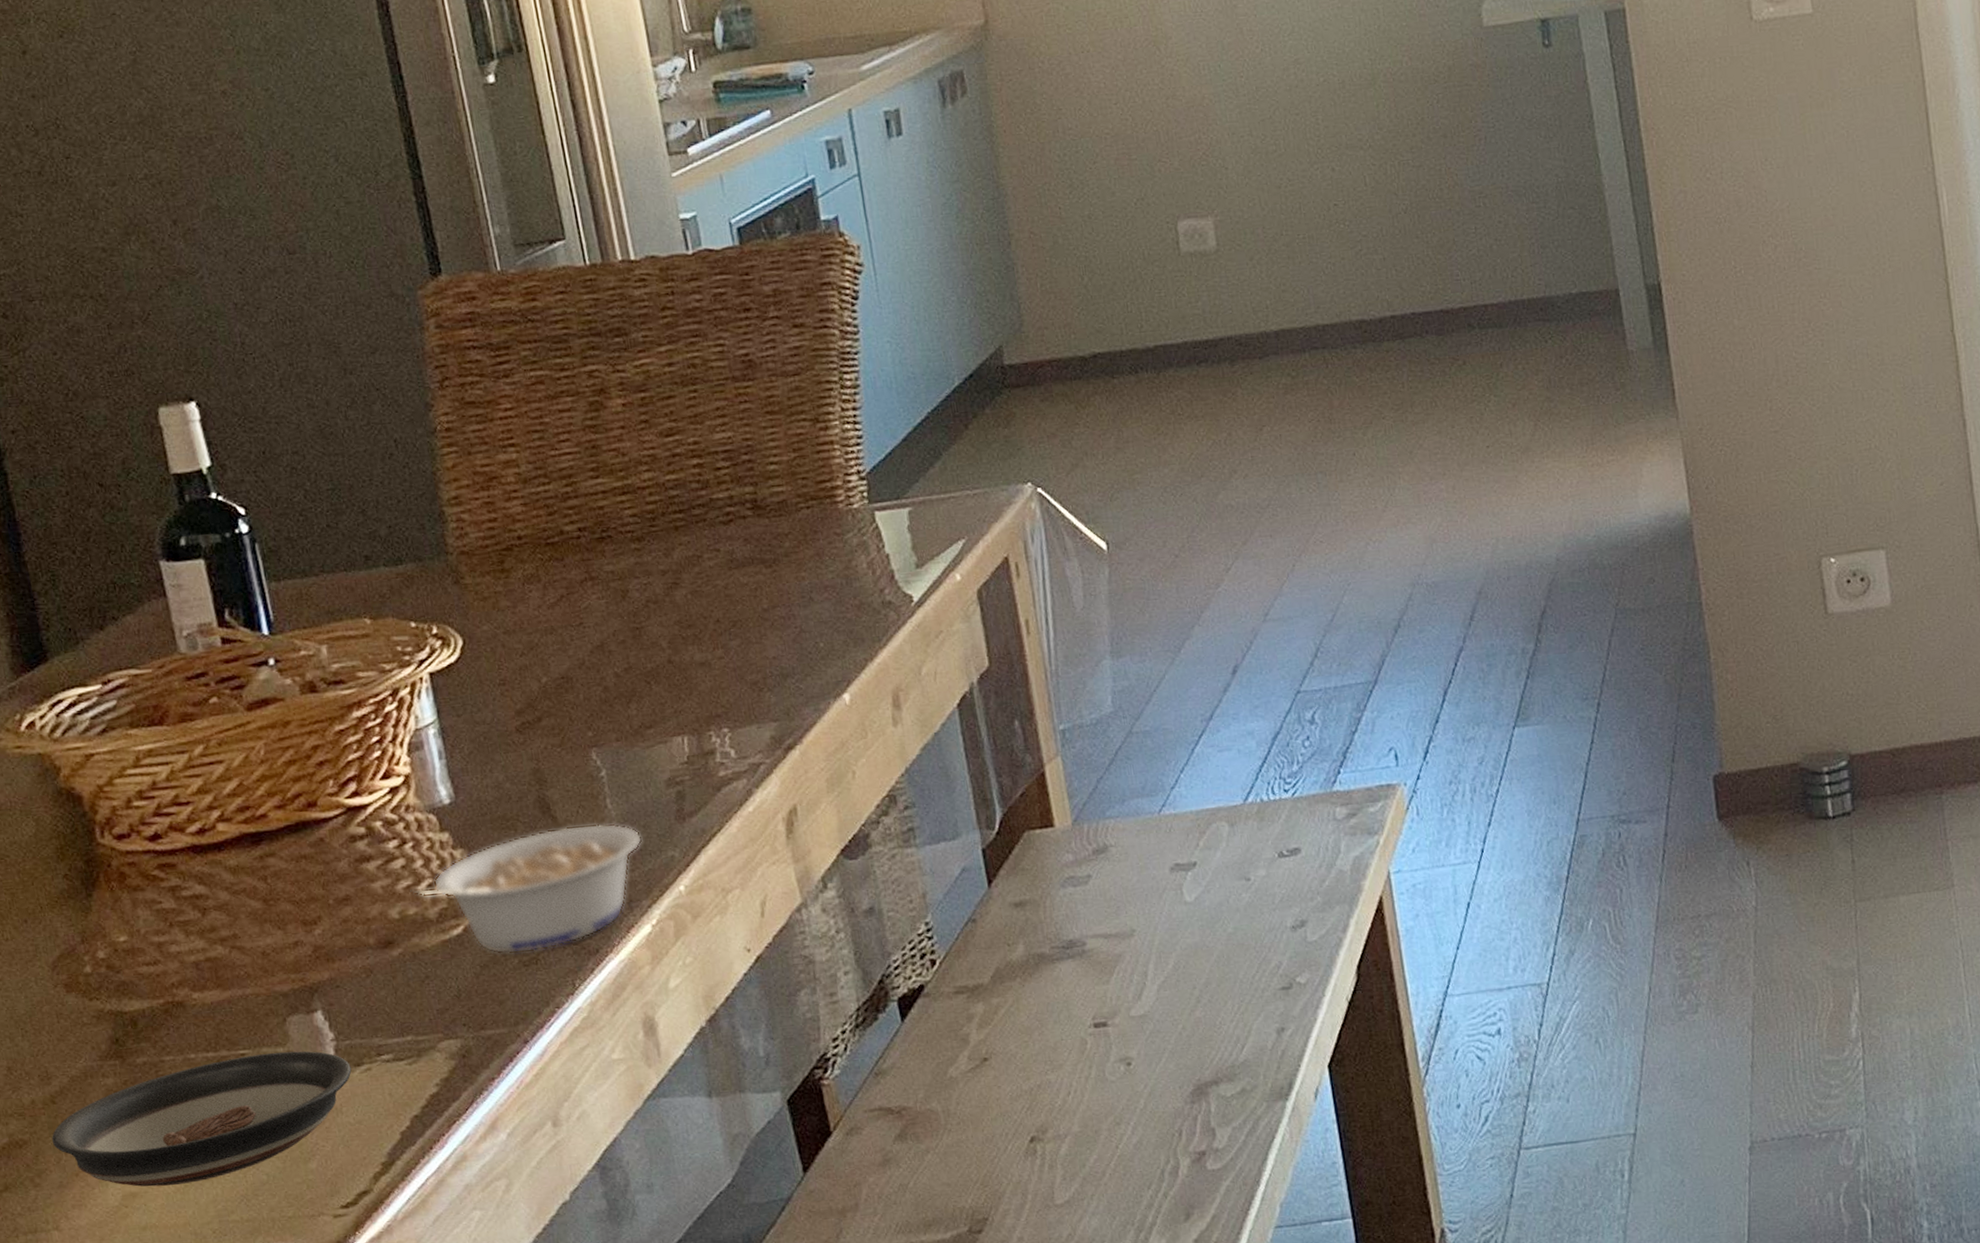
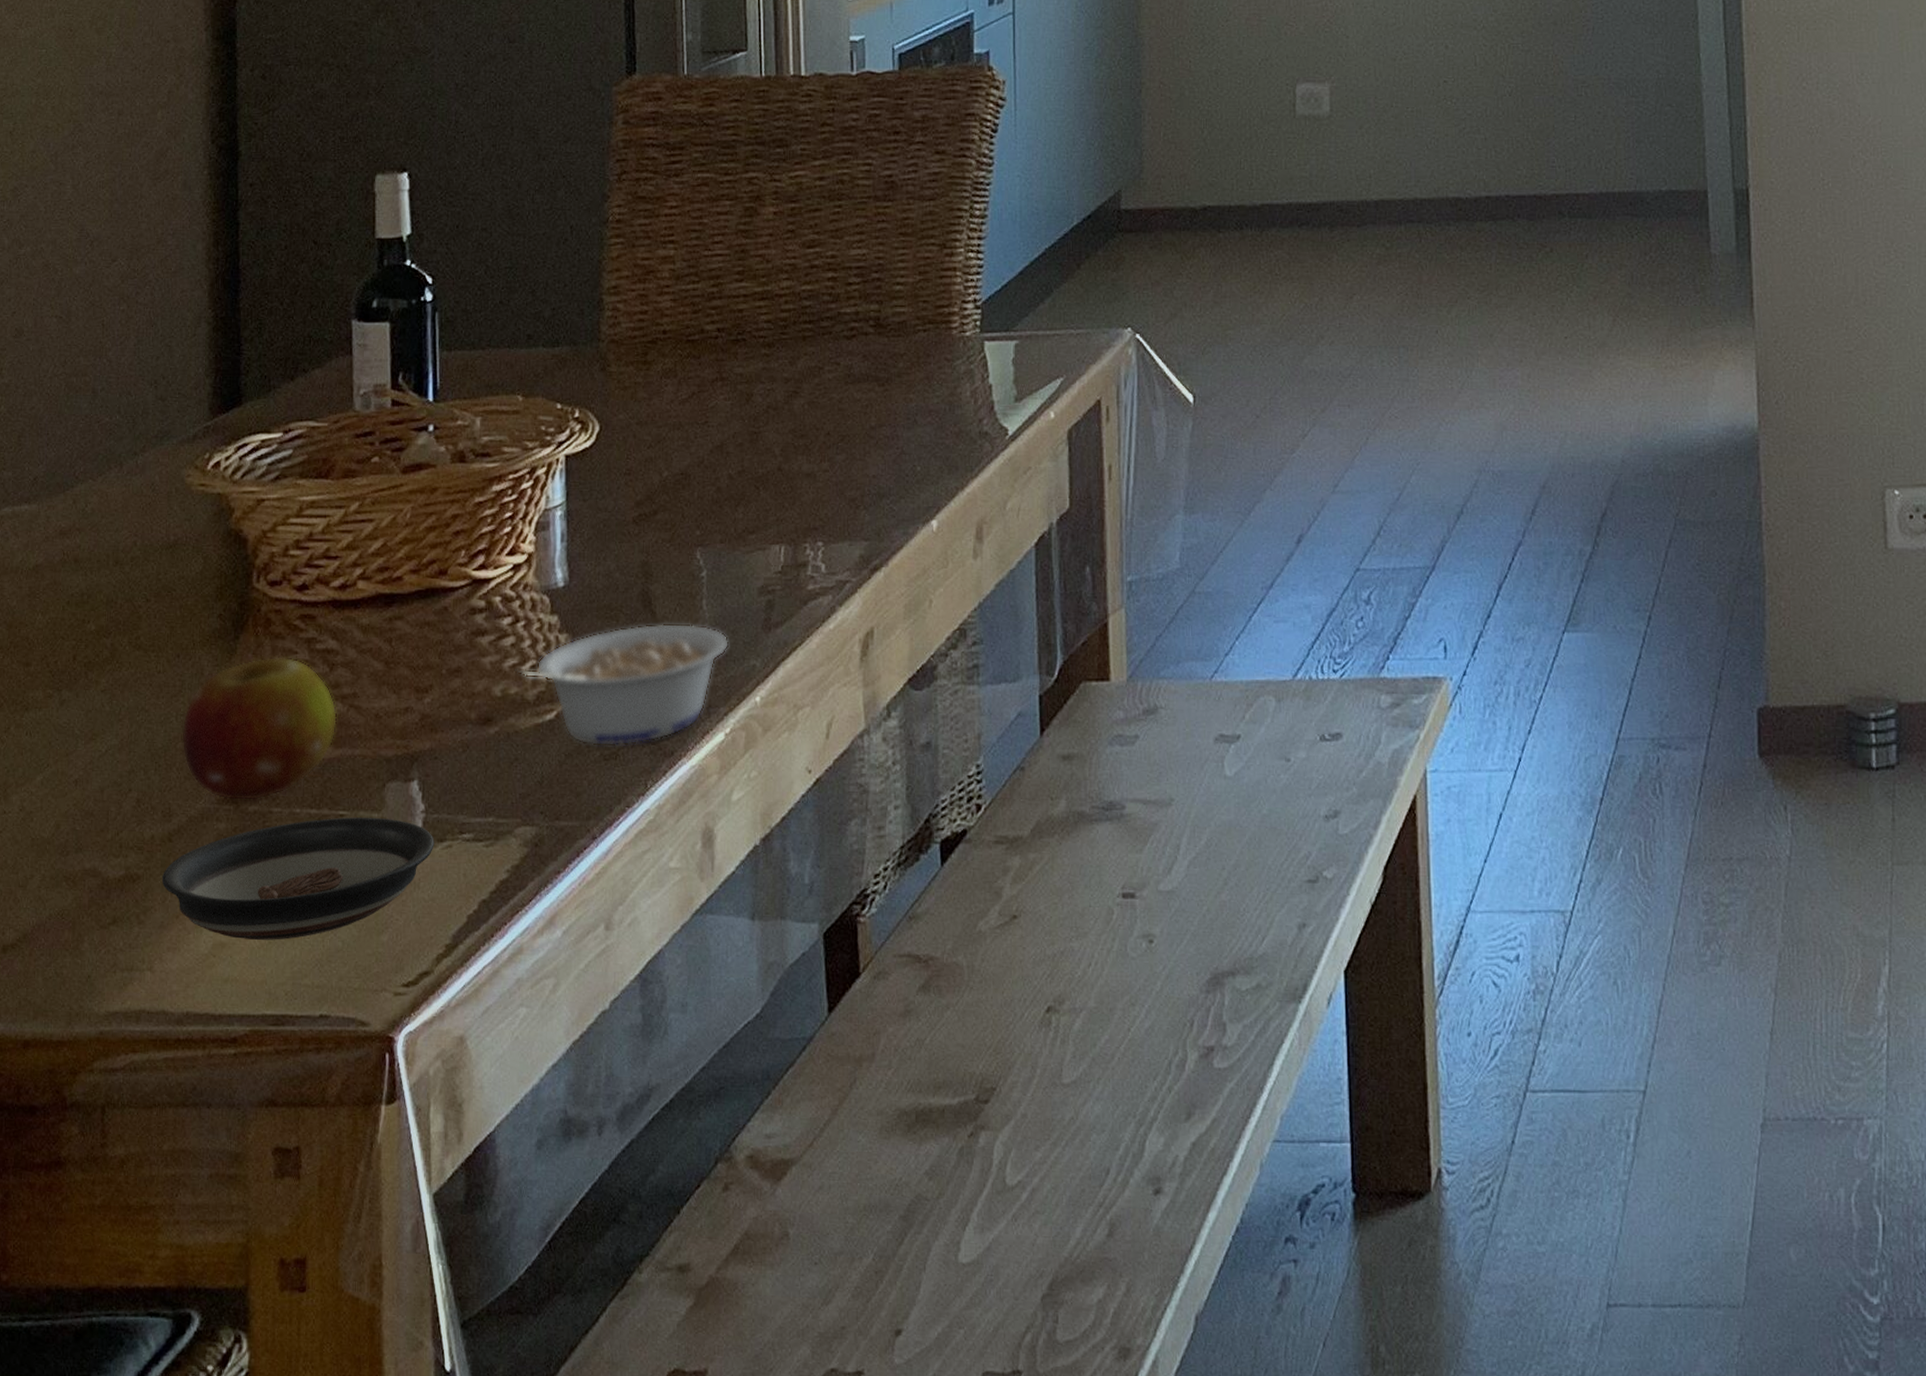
fruit: none [43,907,221,1056] -> present [181,656,338,802]

